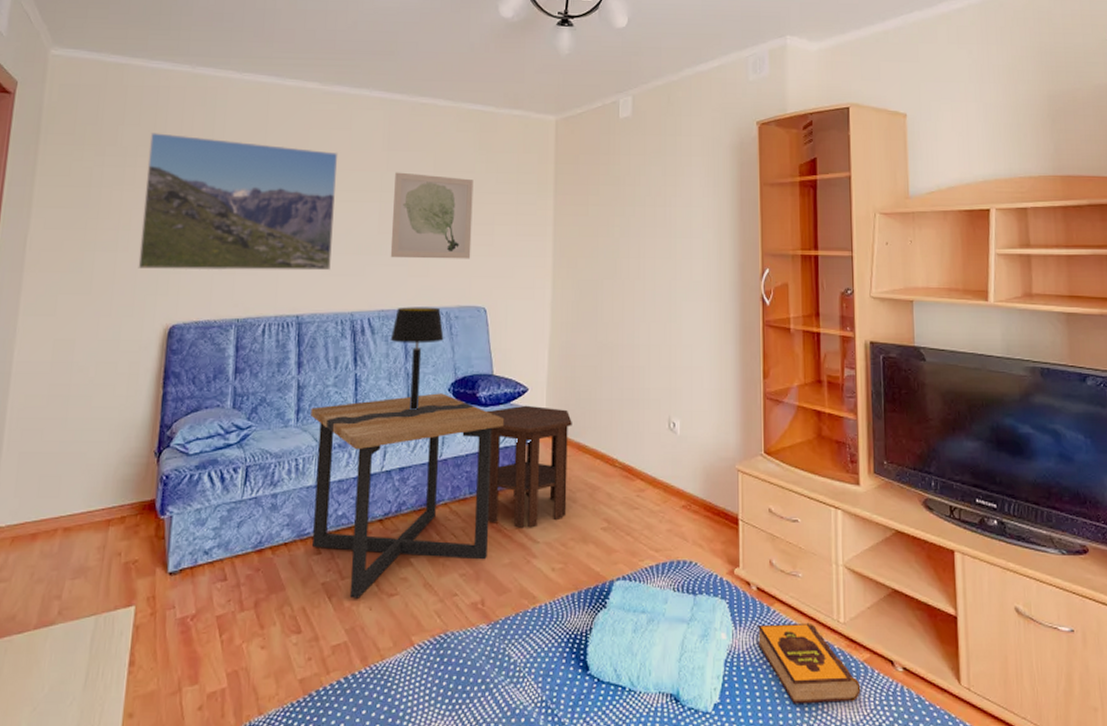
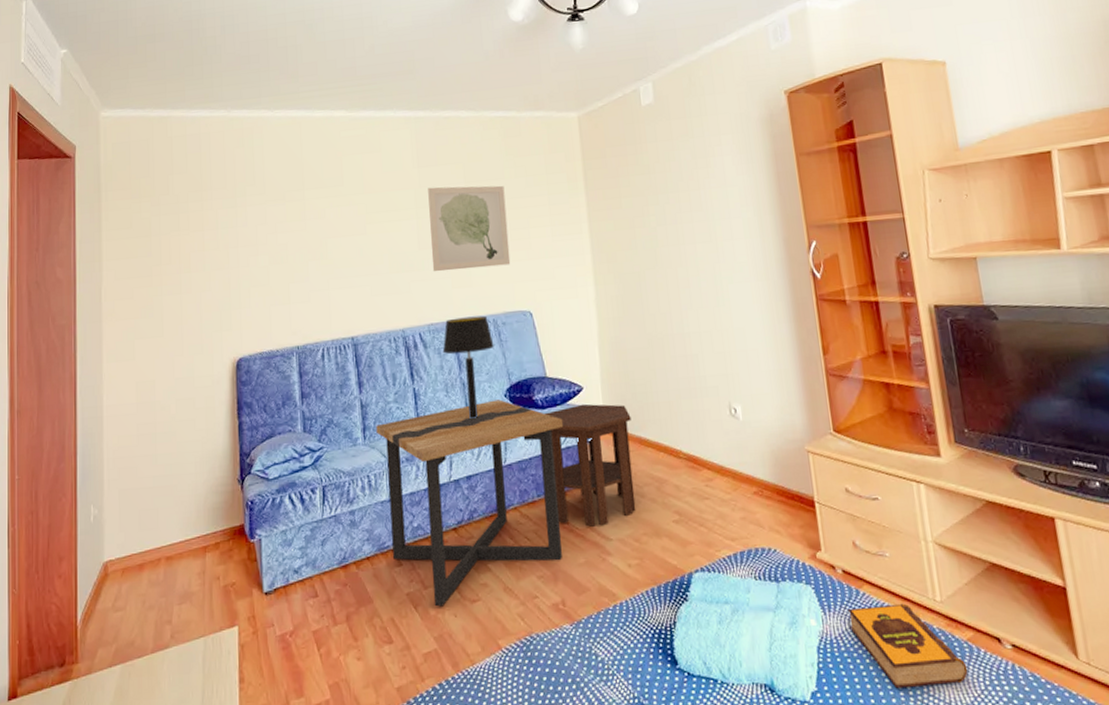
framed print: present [138,133,338,271] -> none [197,175,378,308]

